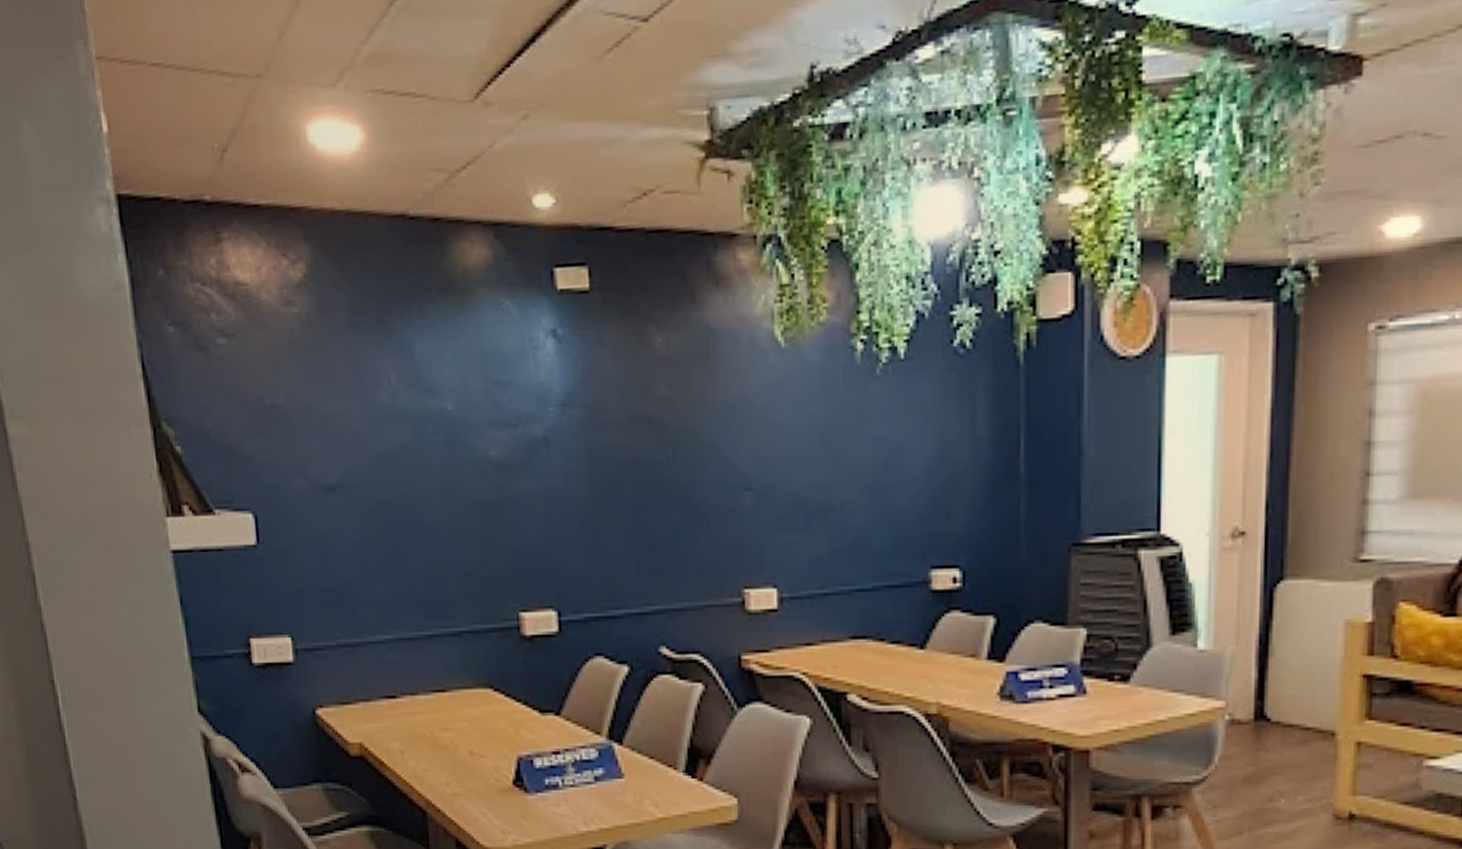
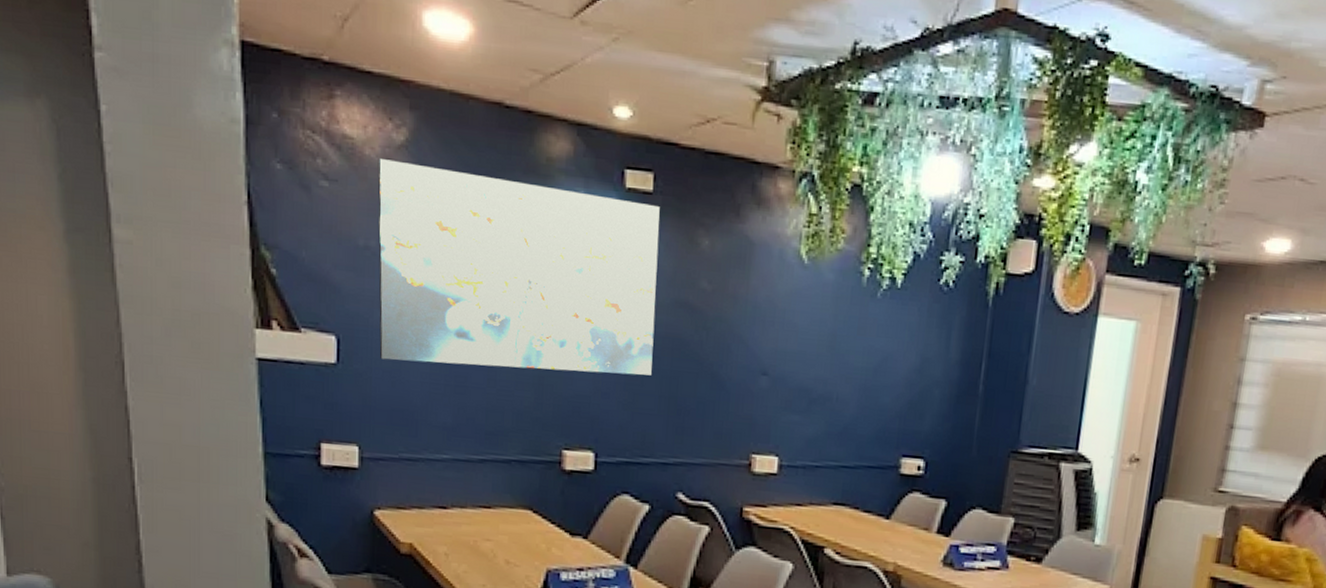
wall art: none [276,301,613,533] -> present [378,159,660,376]

